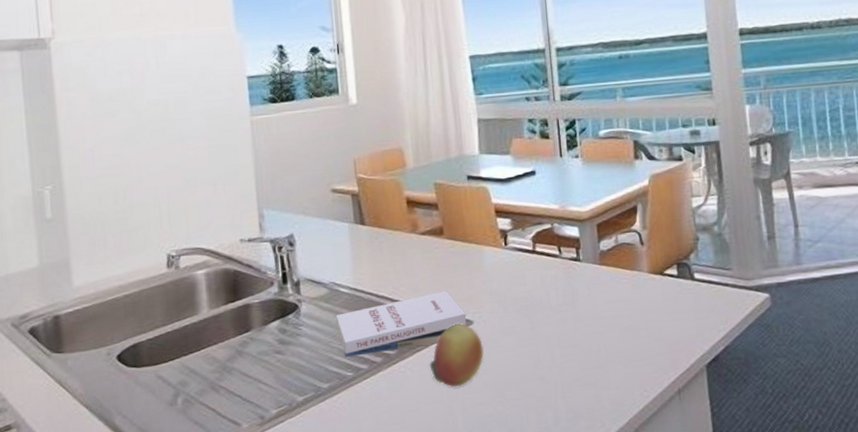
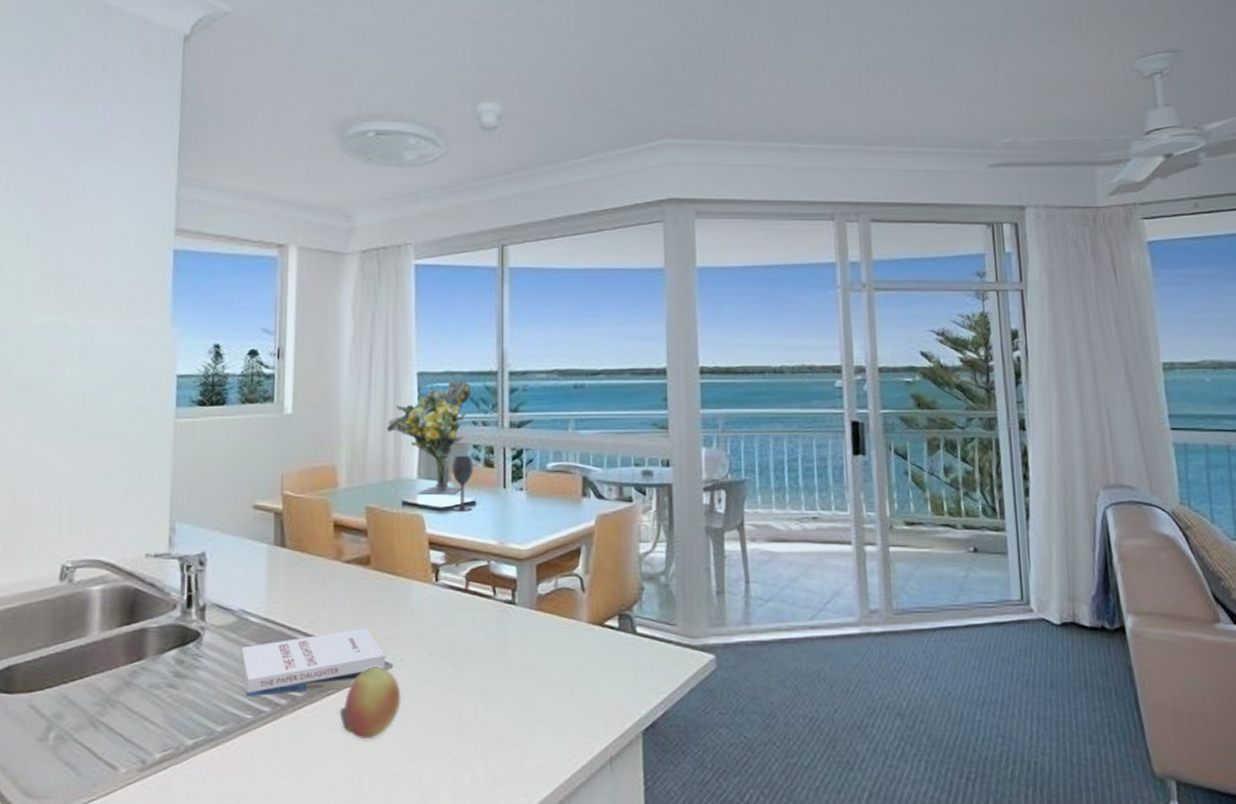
bouquet: none [445,58,522,168] -> present [386,378,471,494]
wine glass: none [510,130,533,182] -> present [452,456,473,512]

